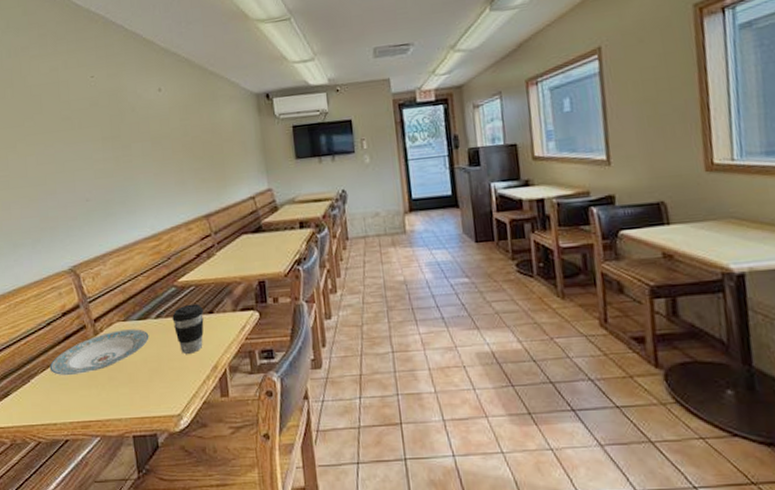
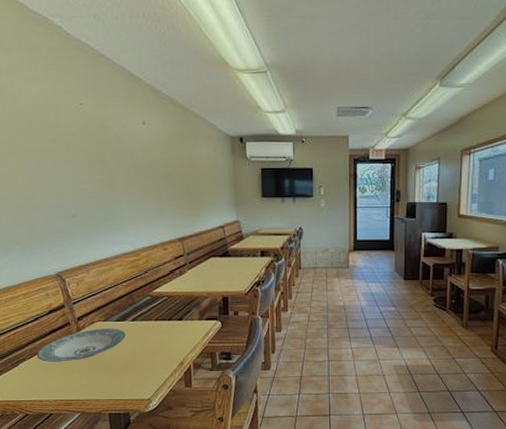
coffee cup: present [172,303,204,354] -> none [146,311,175,351]

